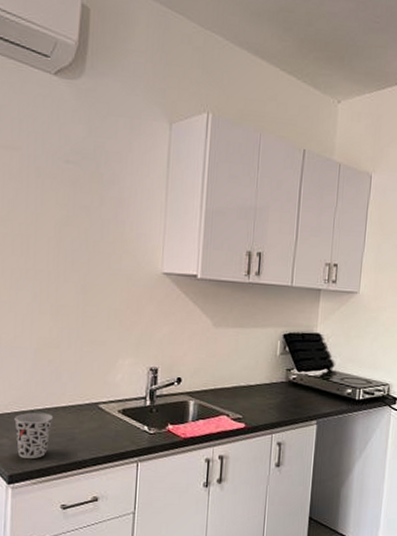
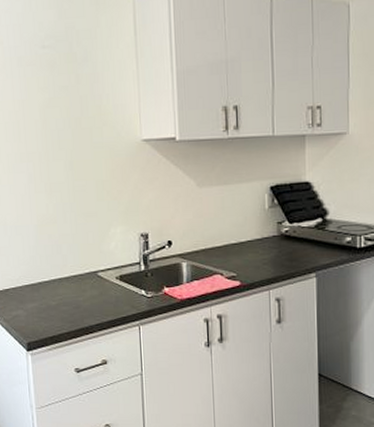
cup: present [14,412,54,460] -> none [26,284,59,328]

